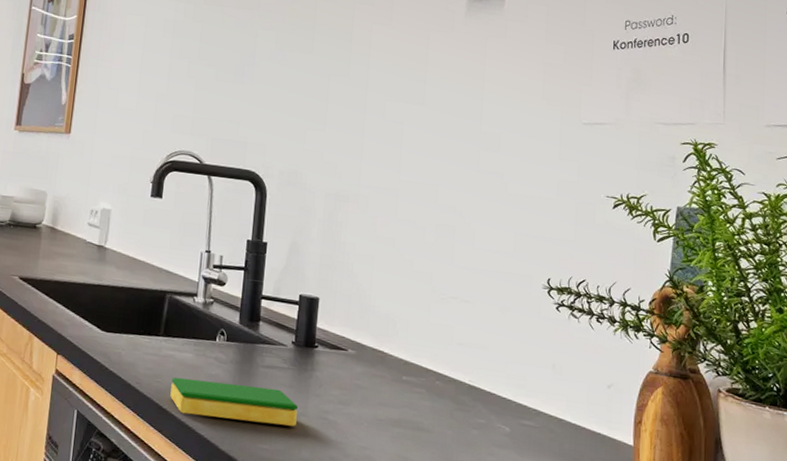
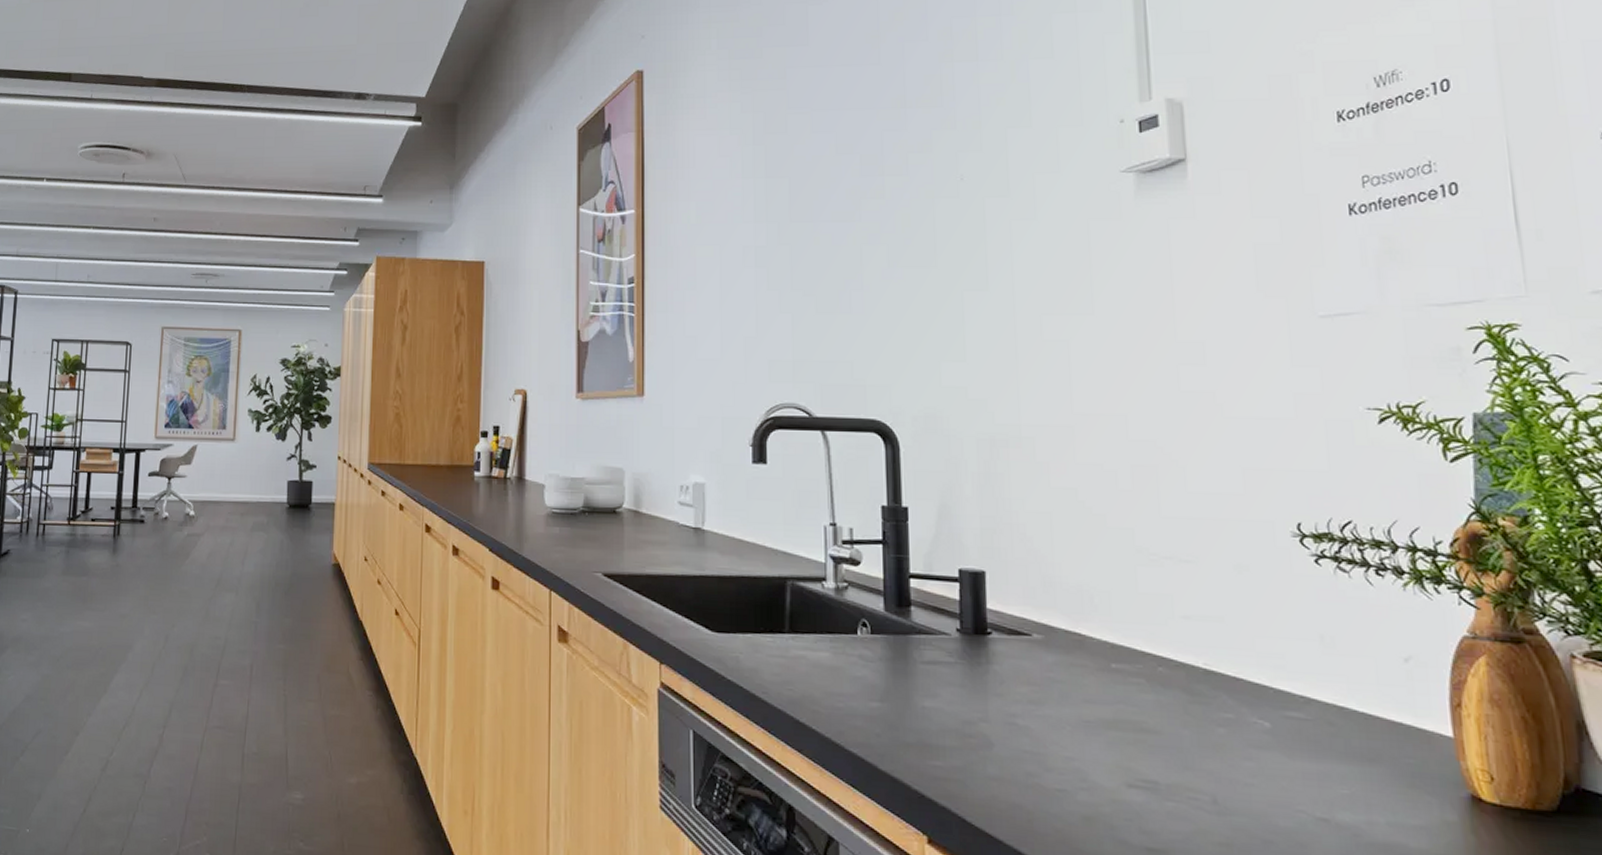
dish sponge: present [170,377,298,426] -> none [807,682,975,736]

